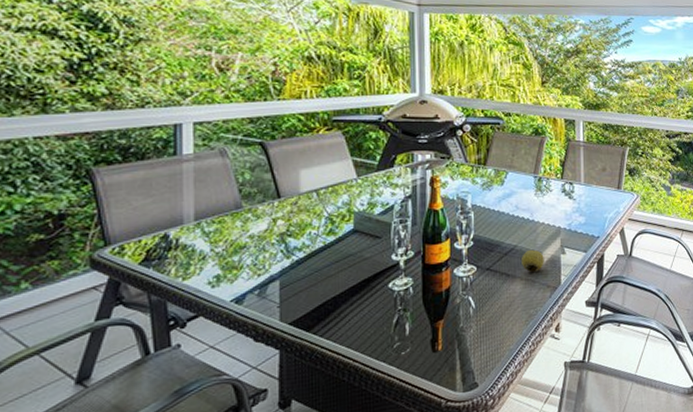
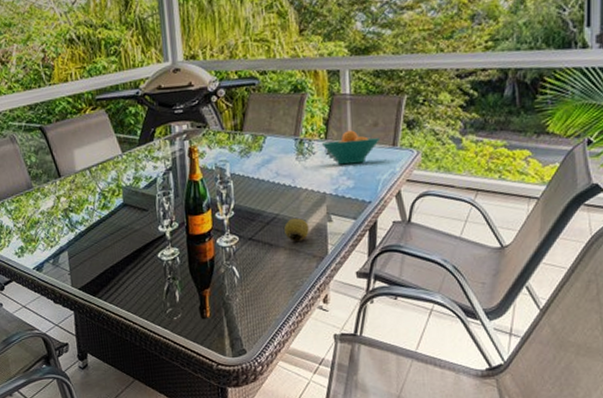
fruit bowl: none [557,173,608,203] -> present [321,130,381,165]

